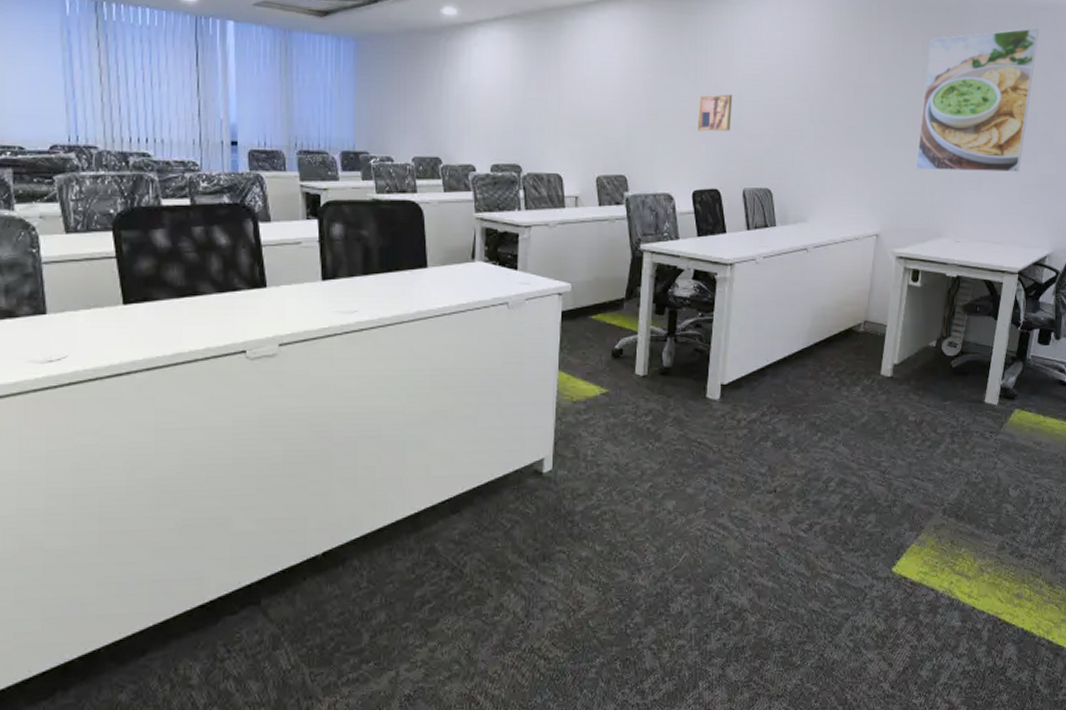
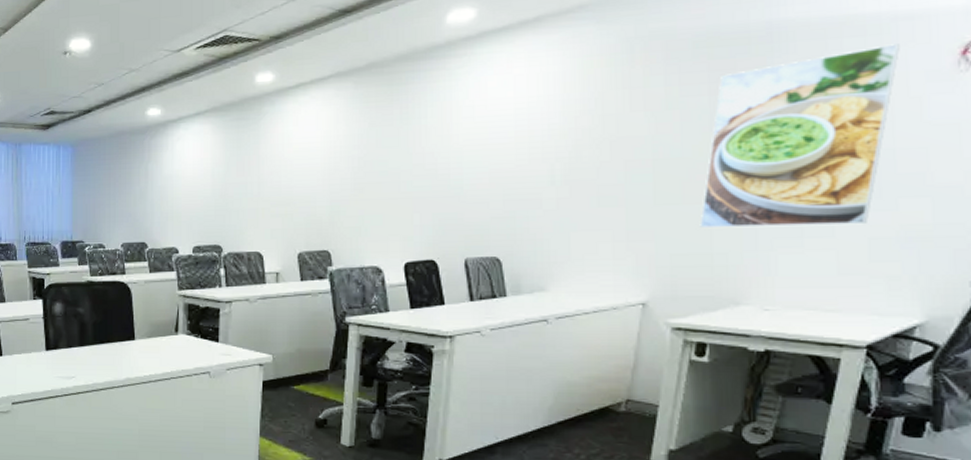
wall art: present [698,94,733,132] -> none [410,162,452,203]

